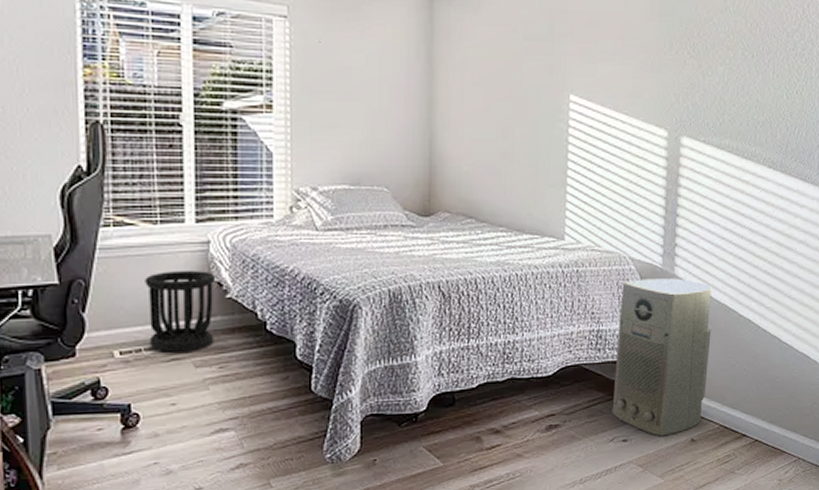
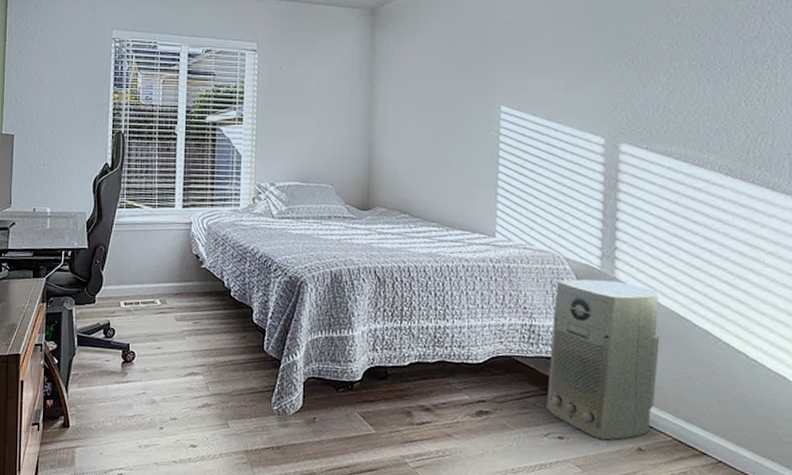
wastebasket: present [145,271,216,353] -> none [145,244,195,308]

